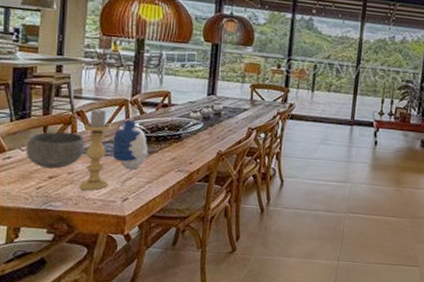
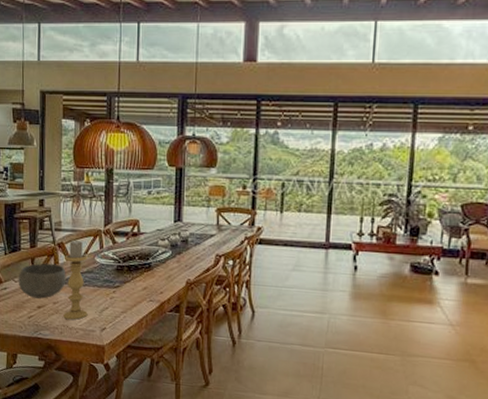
vase: present [112,120,148,170] -> none [90,250,122,300]

